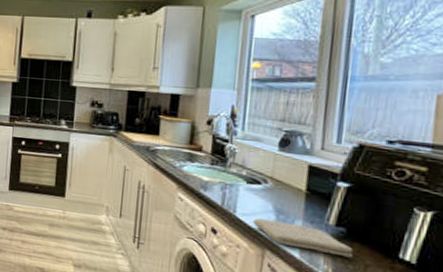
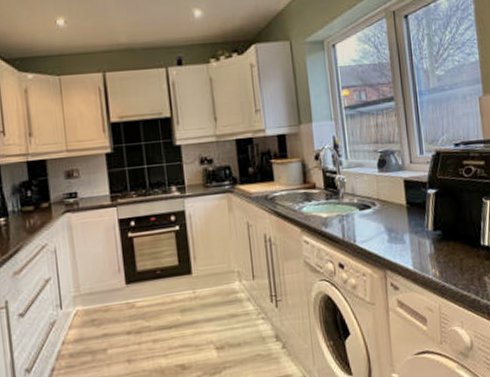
washcloth: present [253,218,353,258] -> none [371,237,450,261]

